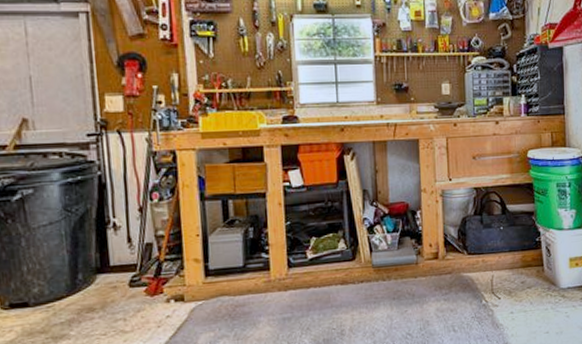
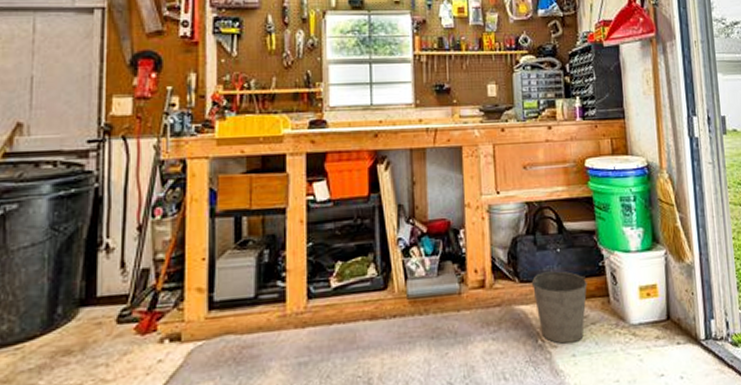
bucket: none [477,245,525,304] -> present [531,271,587,344]

